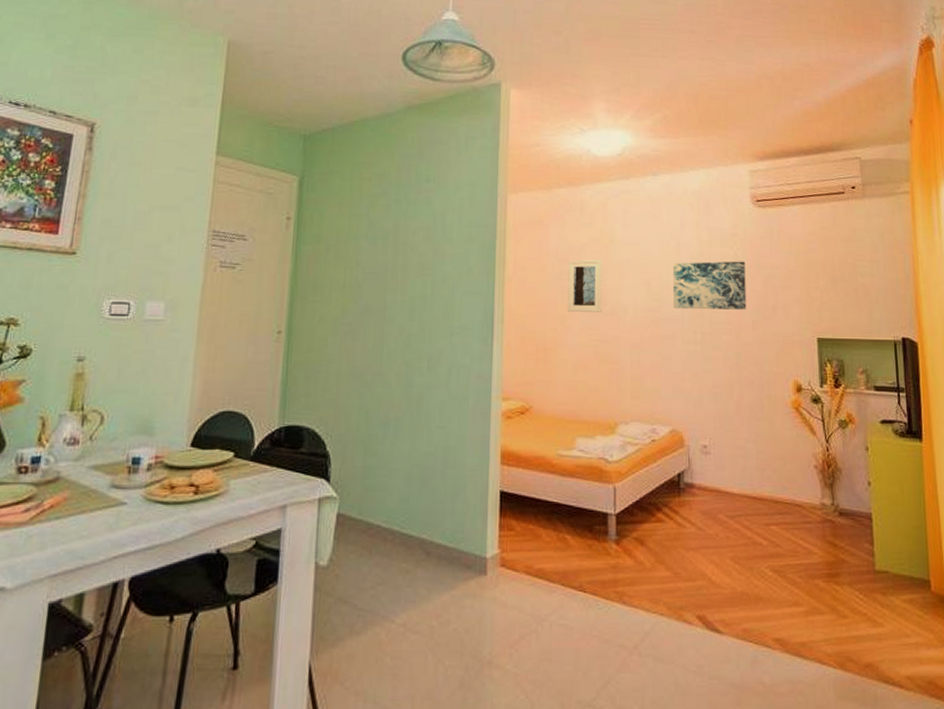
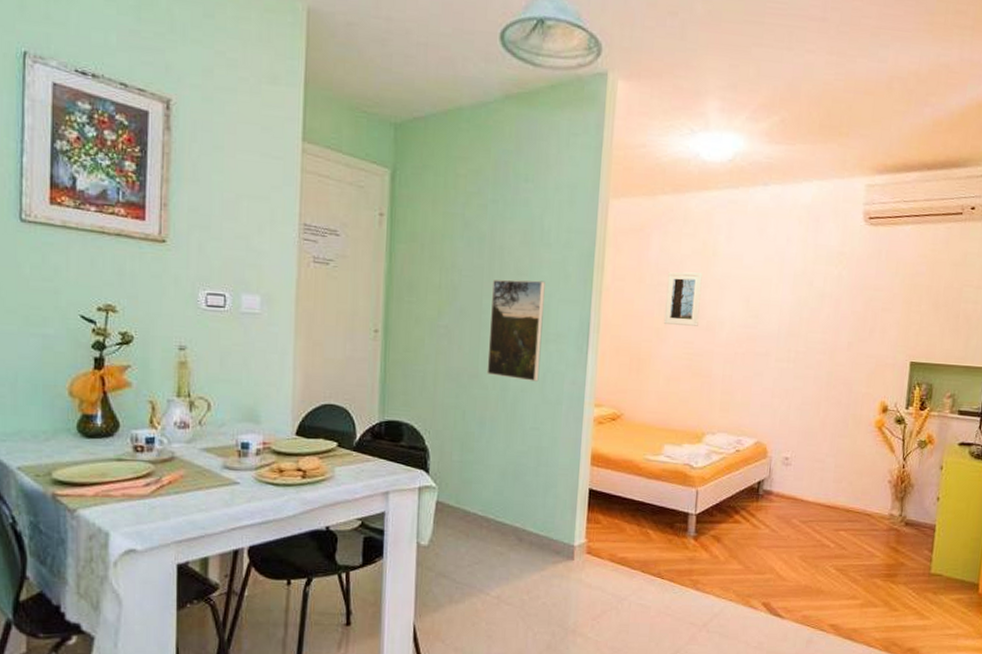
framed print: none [391,274,448,377] -> present [487,279,545,381]
wall art: present [673,261,747,310] -> none [771,279,849,331]

